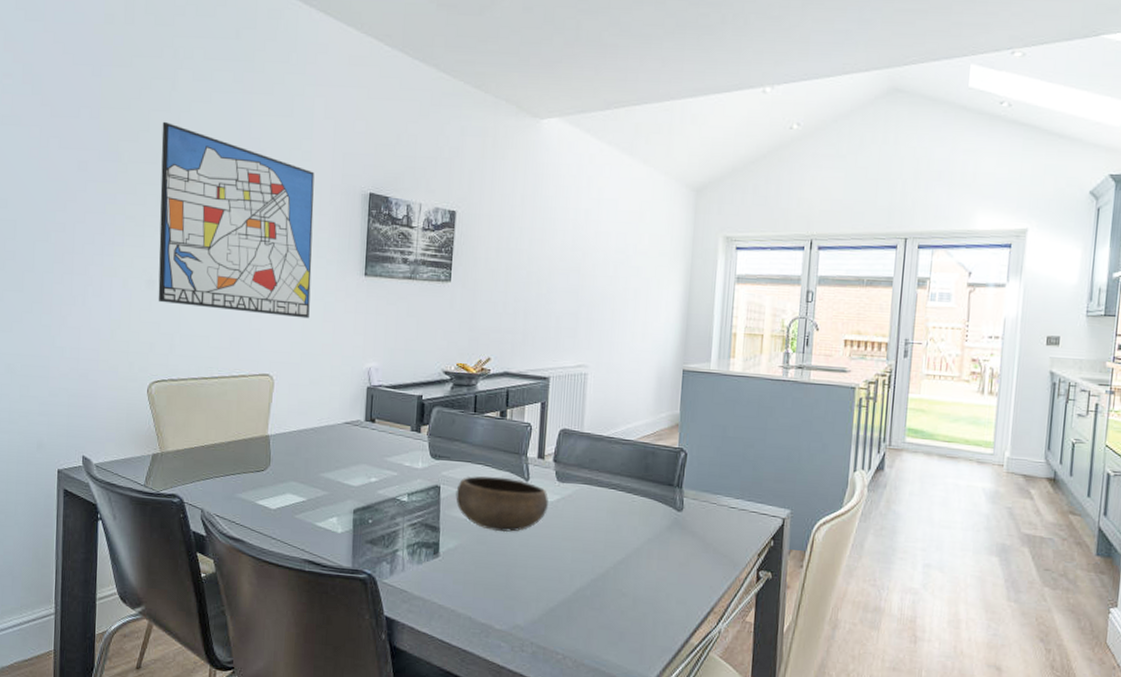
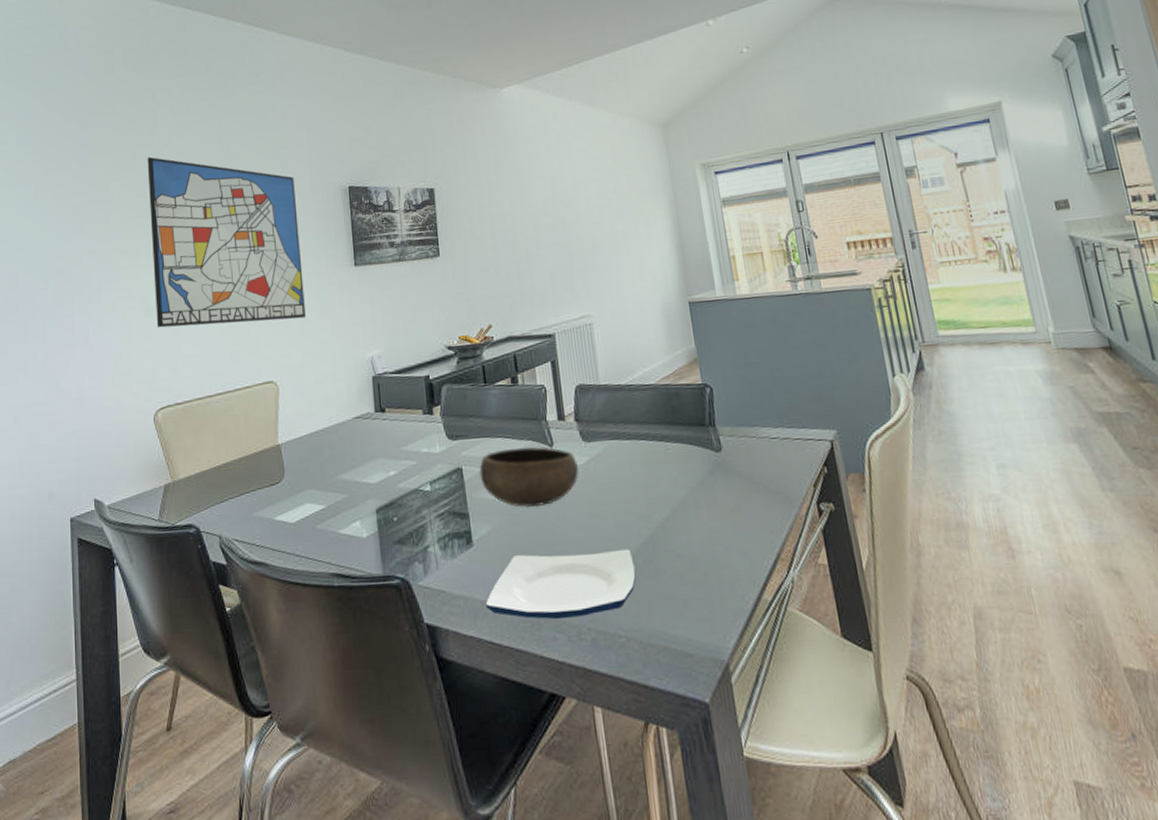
plate: none [442,571,583,632] -> present [485,548,636,620]

